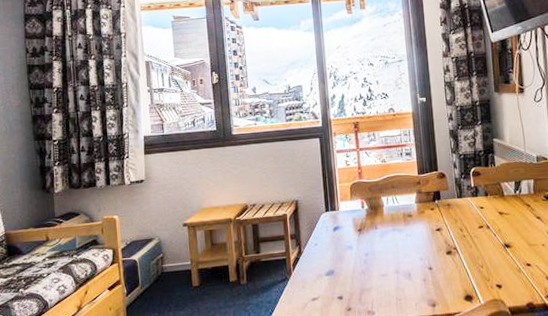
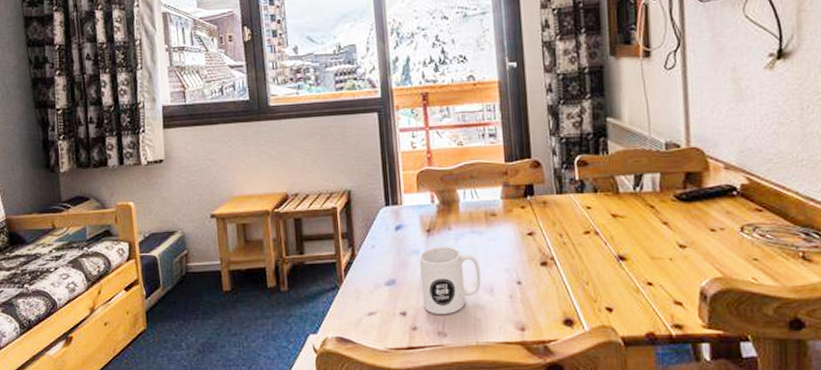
mug: none [352,241,402,298] -> present [419,245,482,315]

